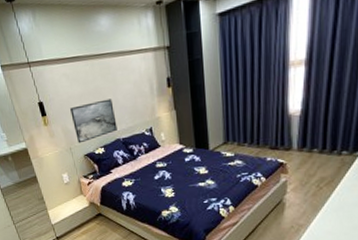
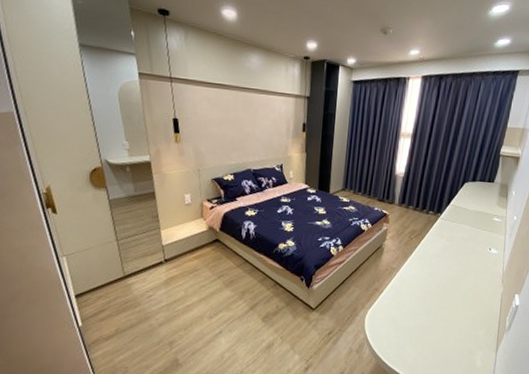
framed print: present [70,99,117,144] -> none [206,130,251,167]

